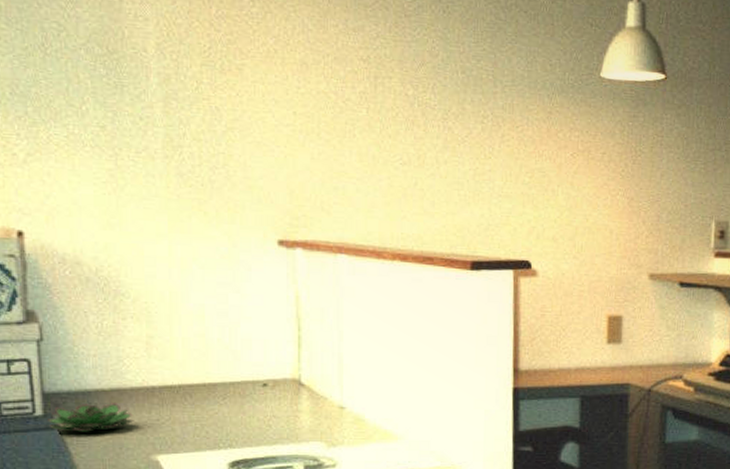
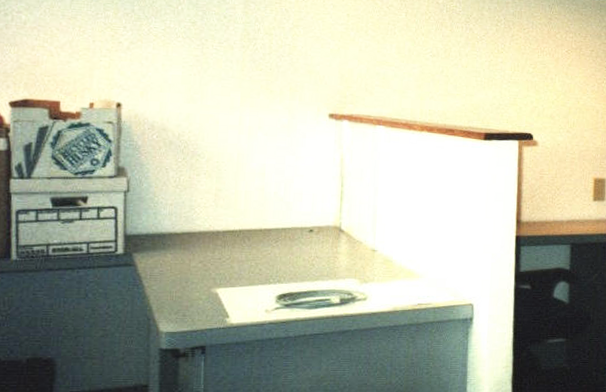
succulent plant: present [48,403,134,432] -> none [127,244,200,268]

